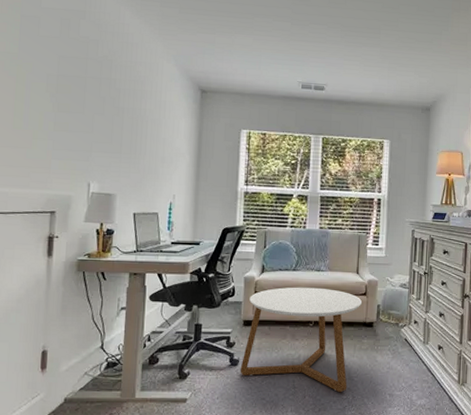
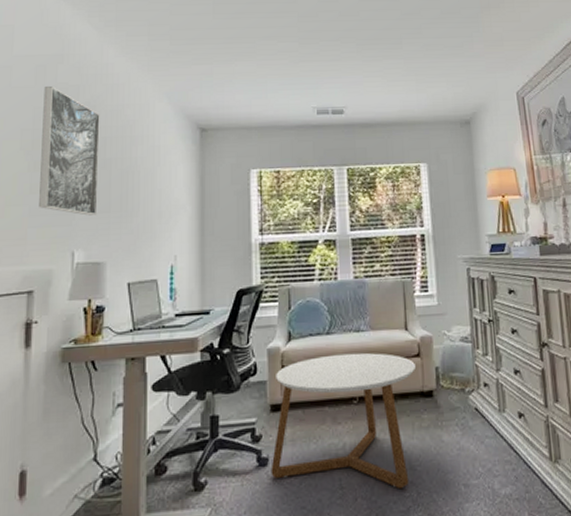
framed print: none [61,38,116,155] -> present [39,87,100,216]

